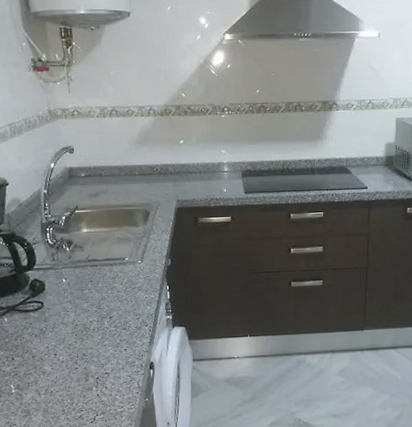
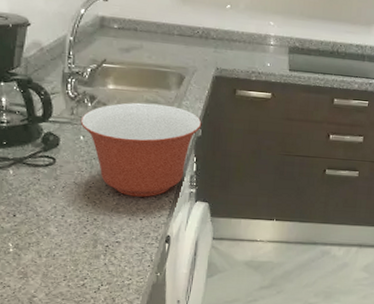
mixing bowl: none [61,240,170,329] -> present [80,102,202,197]

